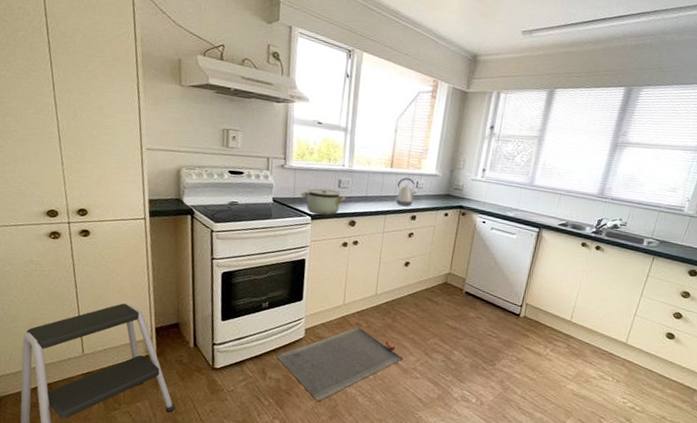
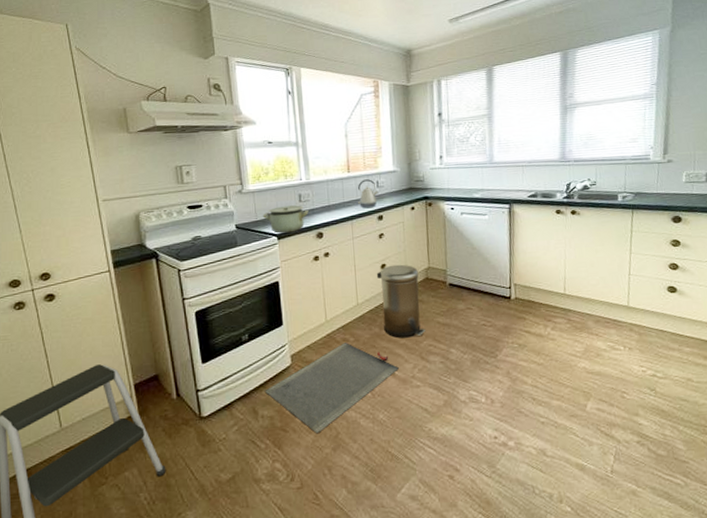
pedal bin: none [396,264,439,335] -> present [376,264,426,338]

